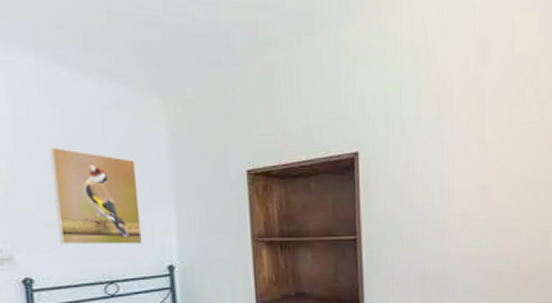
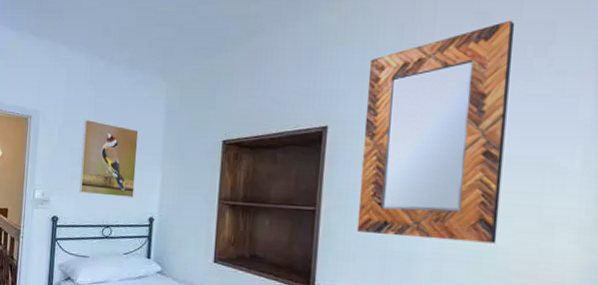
home mirror: none [392,52,510,257] -> present [356,20,515,244]

